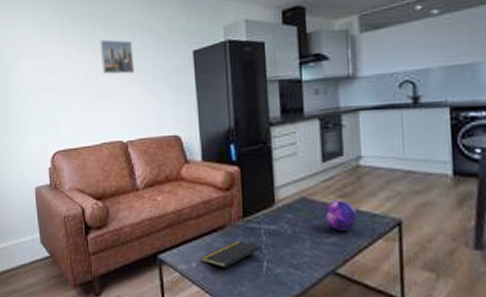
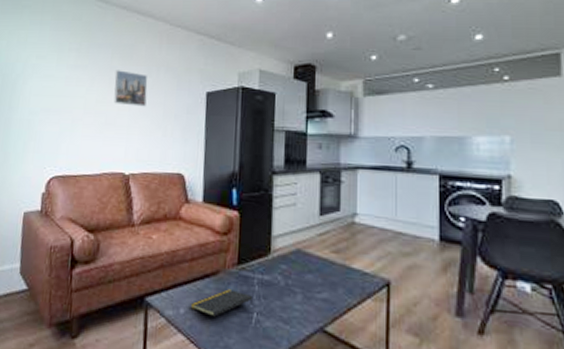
decorative orb: present [323,200,358,232] -> none [317,255,349,288]

